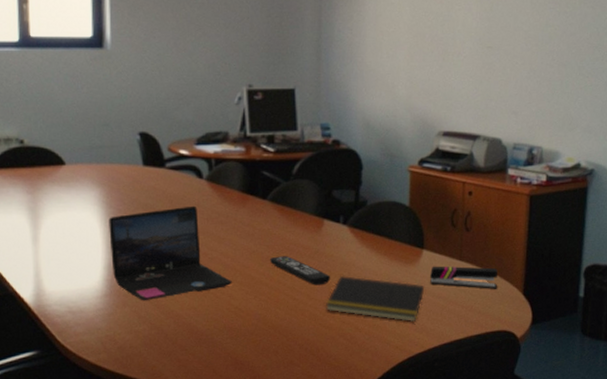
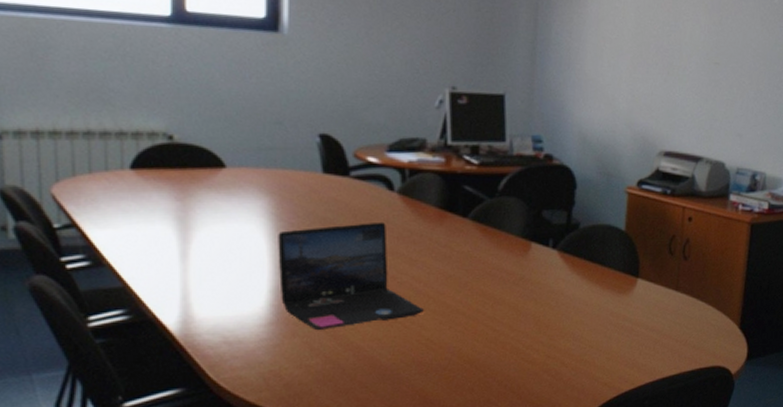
remote control: present [269,256,331,285] -> none [467,282,537,315]
notepad: present [325,275,425,322] -> none [528,304,638,356]
stapler: present [430,266,498,289] -> none [644,296,714,322]

